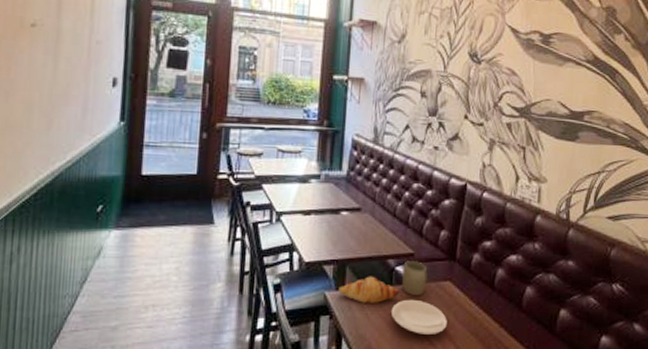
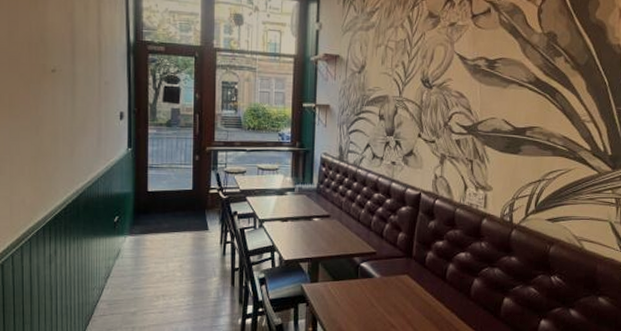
croissant: present [338,276,400,303] -> none [313,271,365,293]
saucer: present [390,299,448,334] -> none [357,290,407,318]
mug: present [401,261,428,296] -> none [365,258,389,287]

